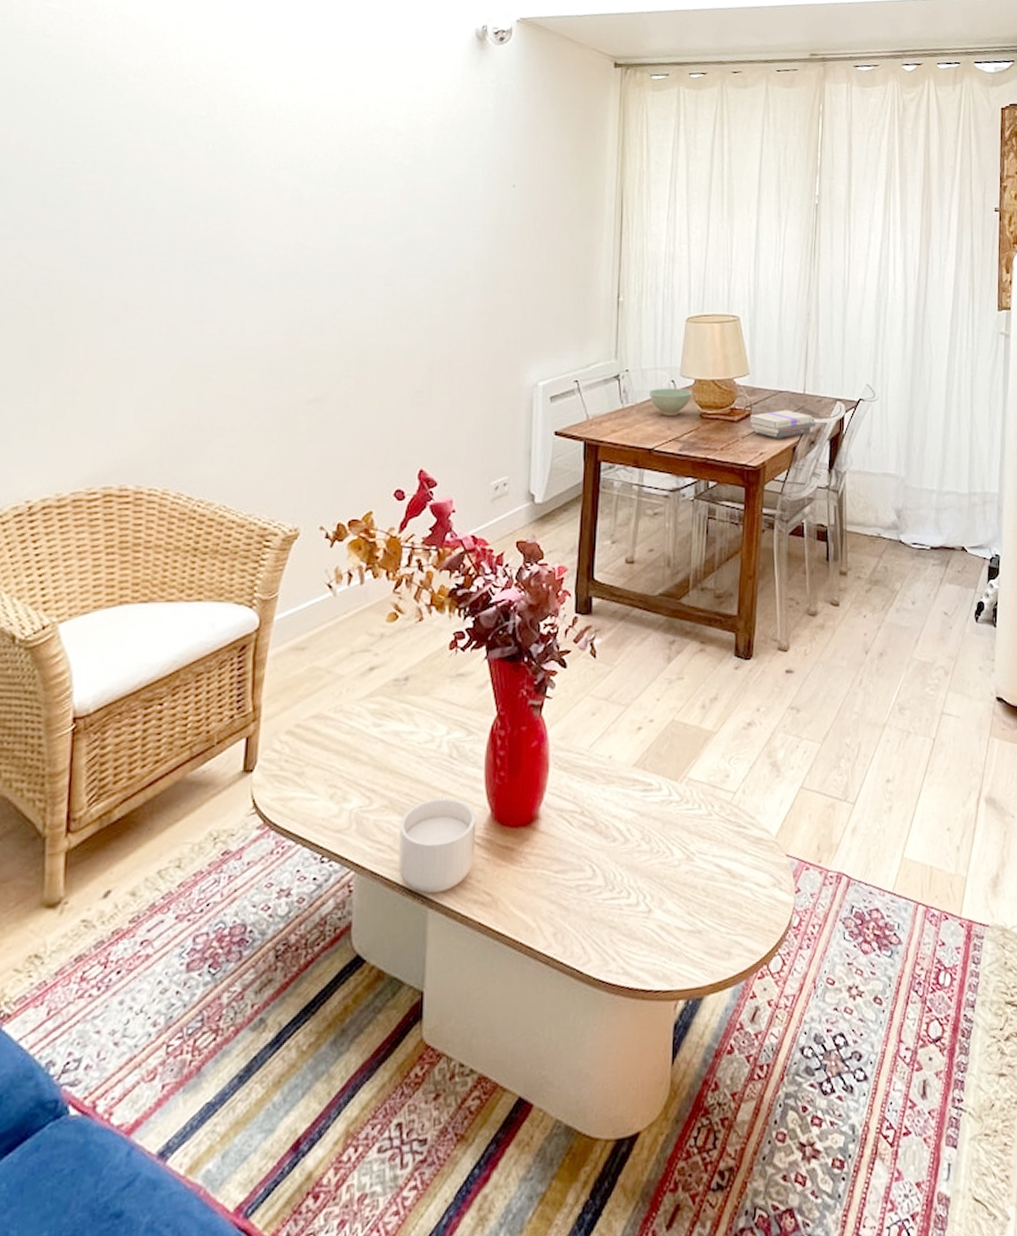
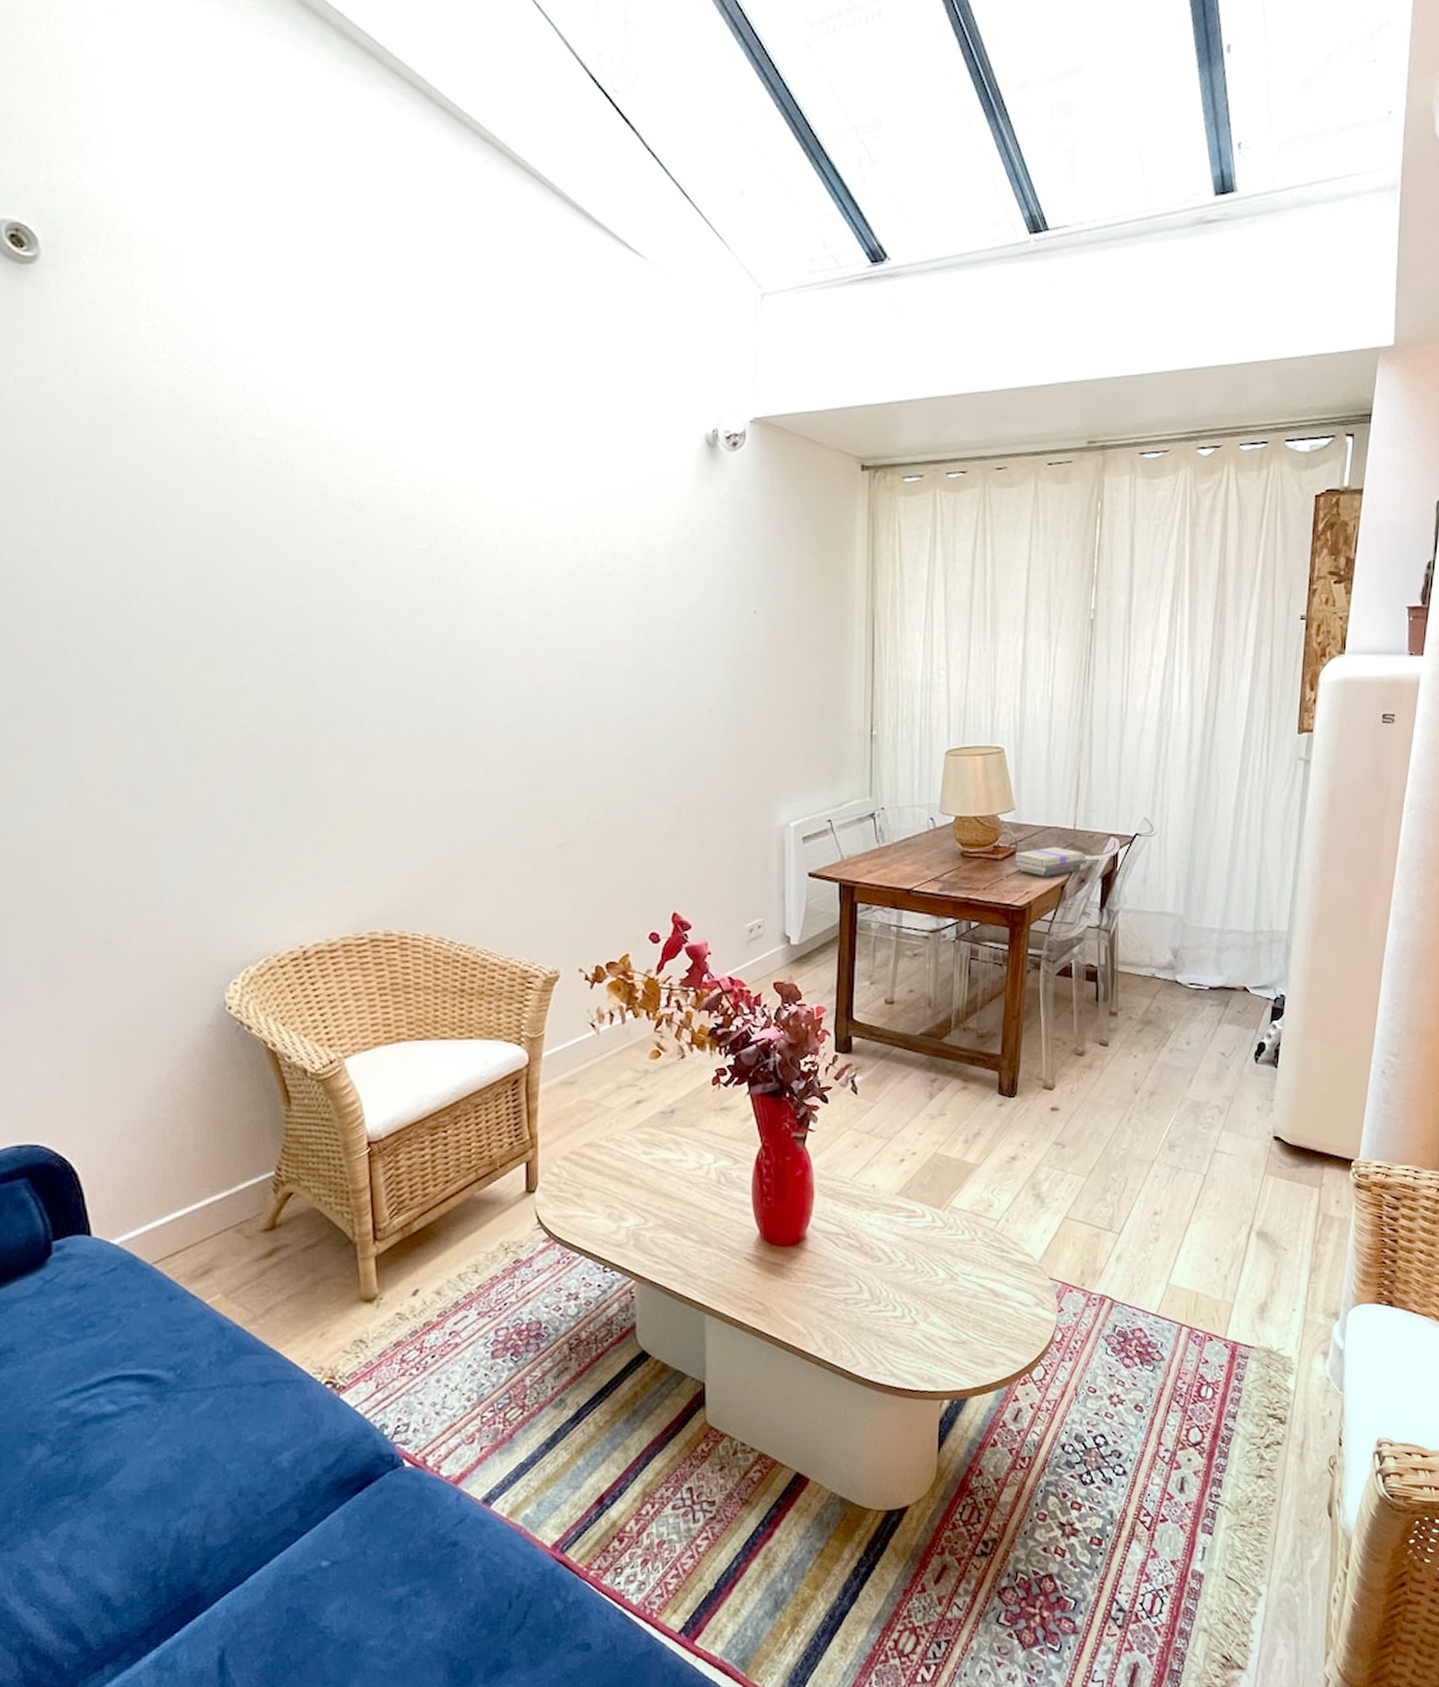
cup: present [397,796,477,894] -> none [673,1217,747,1302]
bowl: present [648,388,692,415] -> none [905,826,952,855]

